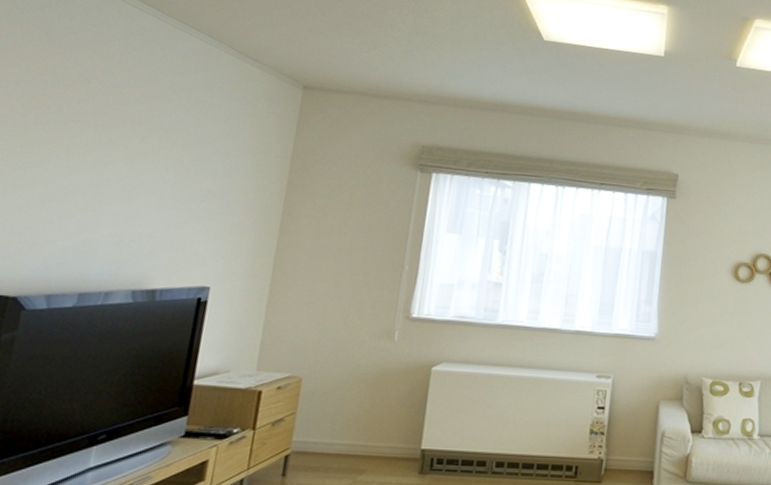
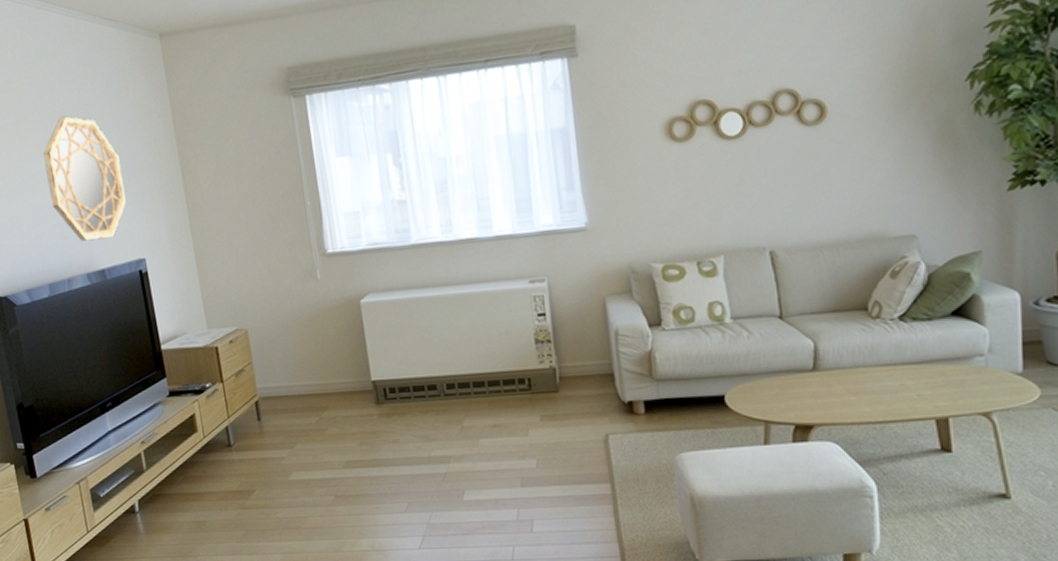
home mirror: none [119,132,218,260] -> present [43,116,126,242]

